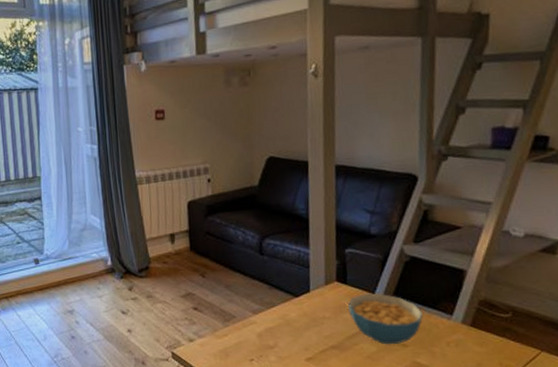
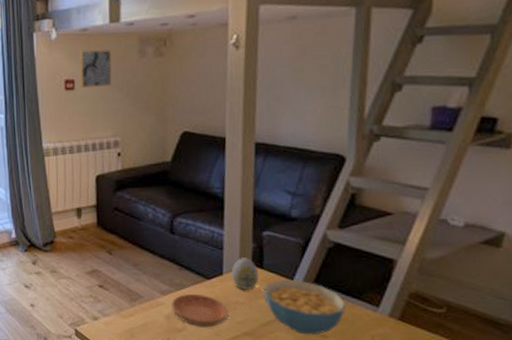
wall art: none [168,80,201,119] -> present [79,49,112,89]
saucer: none [263,311,317,343] -> present [171,293,229,328]
decorative egg: none [317,274,344,305] -> present [231,257,259,290]

